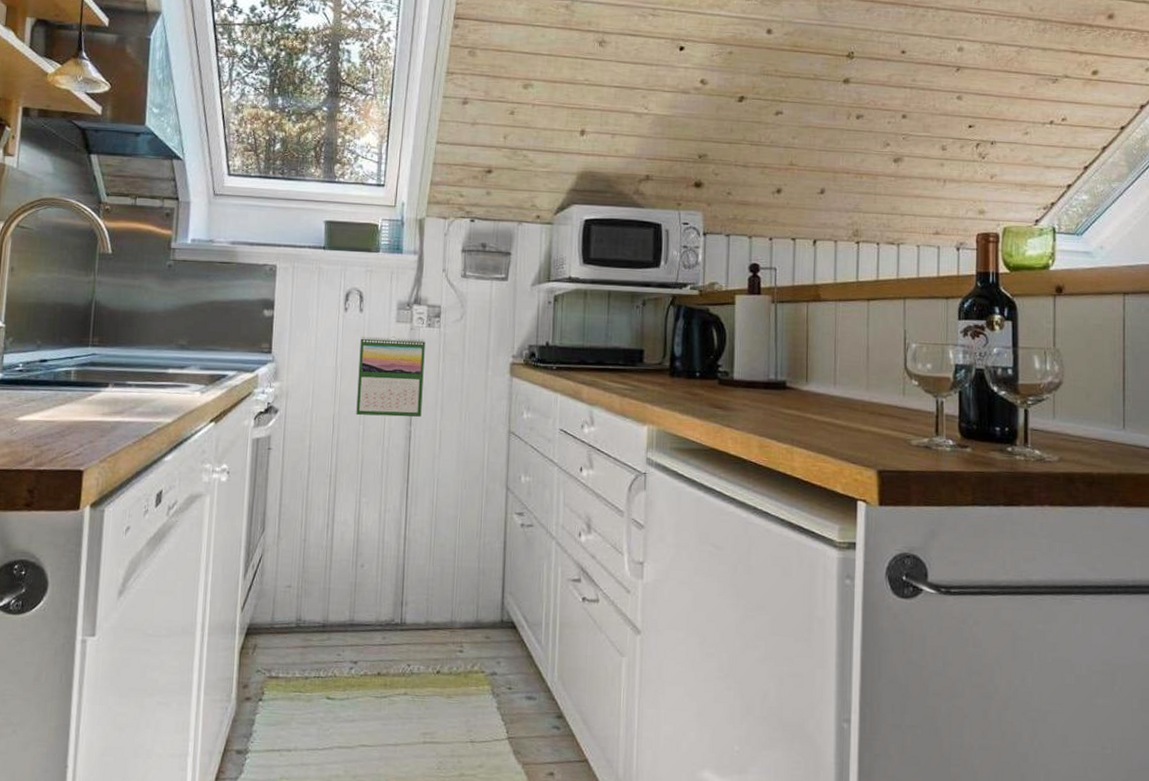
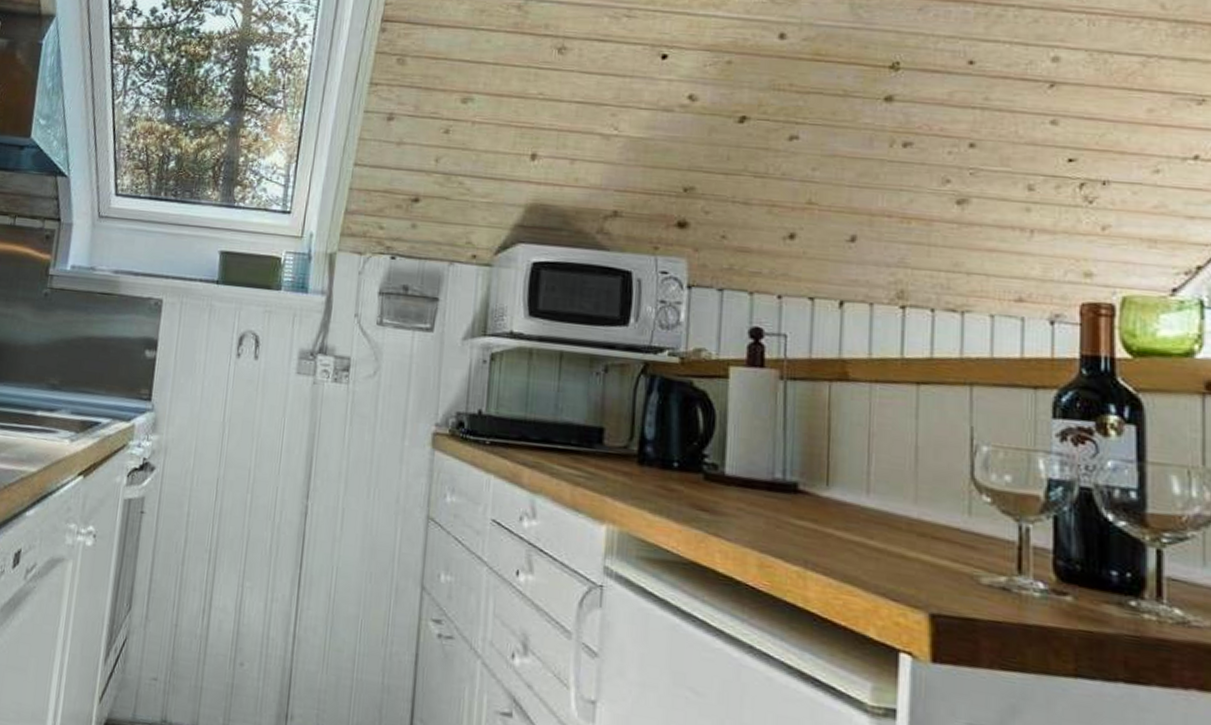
calendar: present [356,336,426,418] -> none [244,388,330,490]

